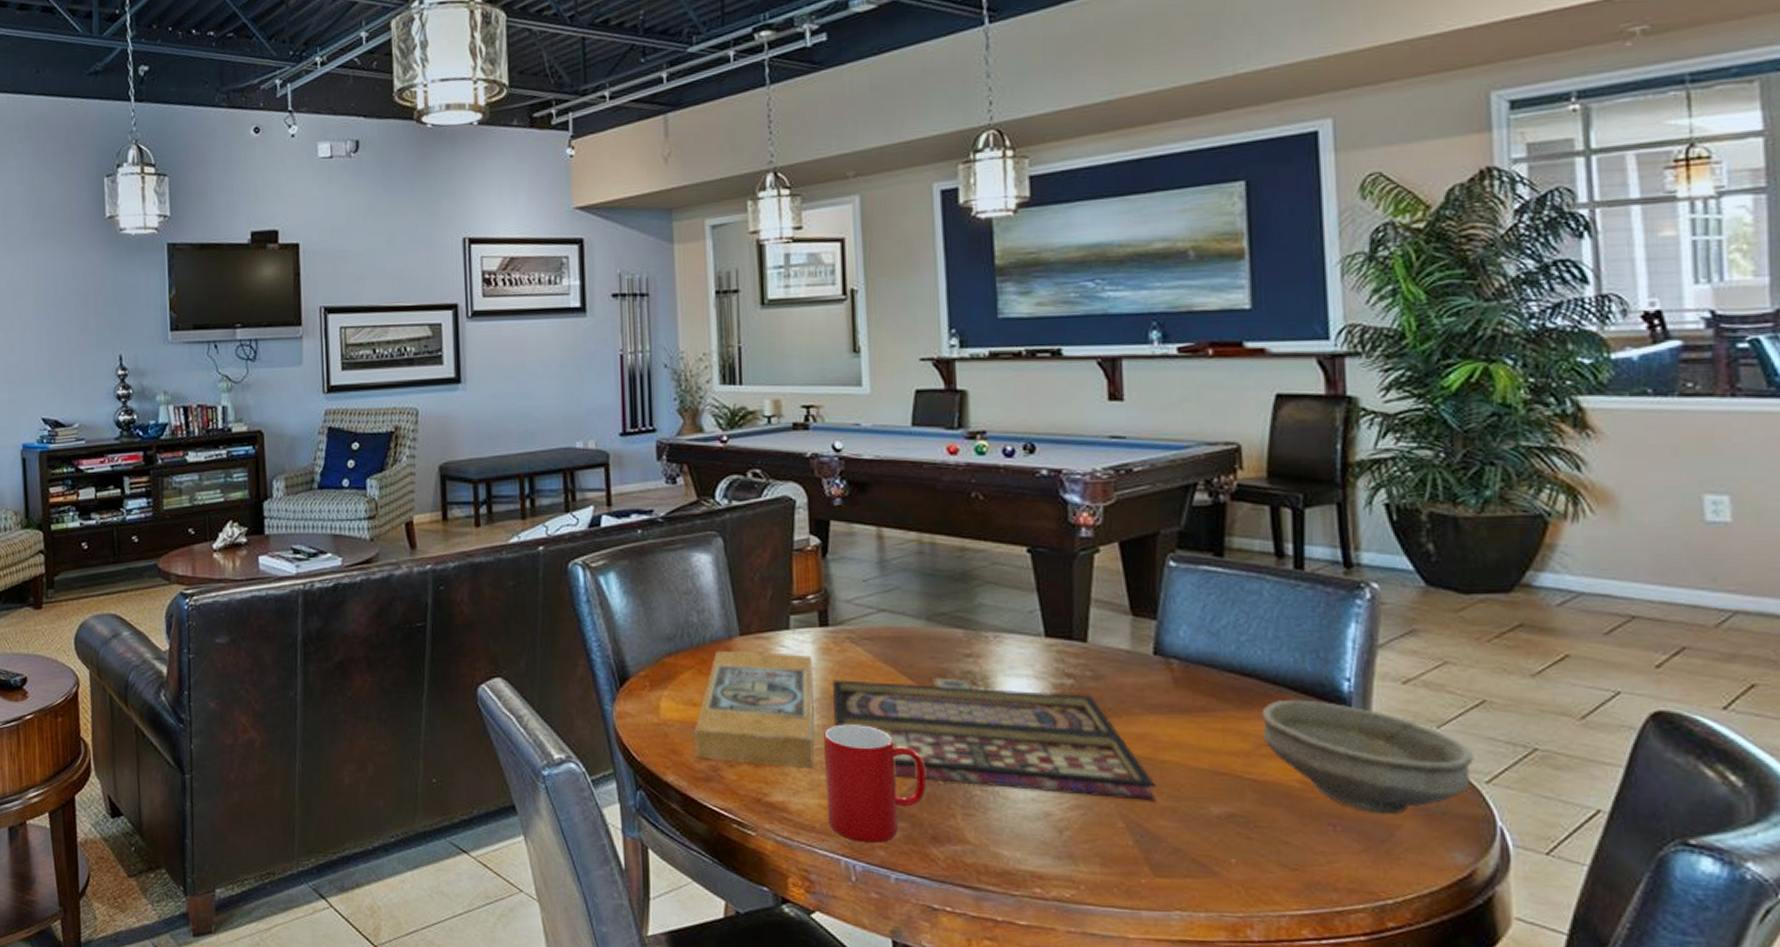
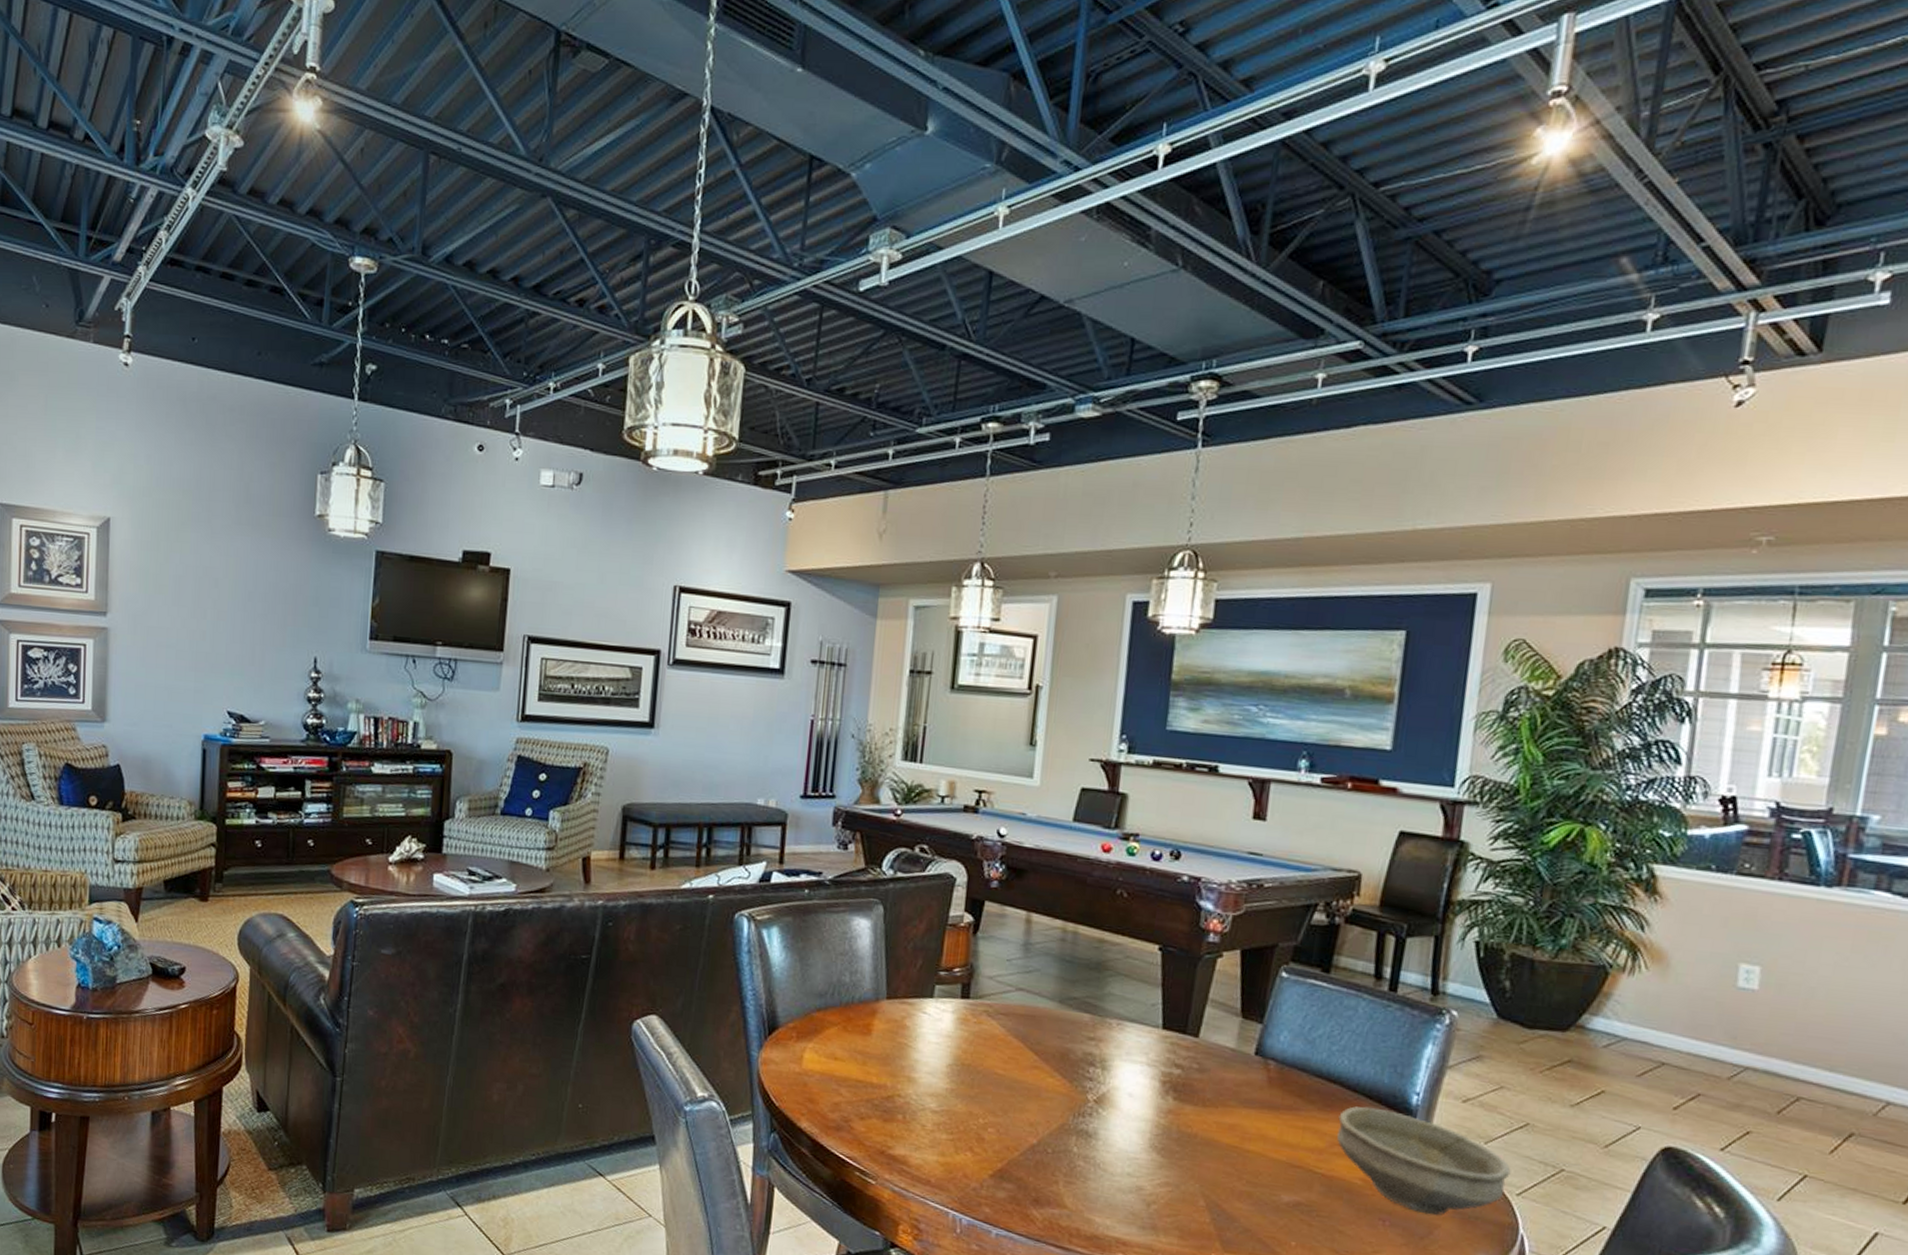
board game: present [693,651,1156,803] -> none [830,1011,1238,1186]
cup: present [824,724,927,843] -> none [943,1090,1038,1201]

